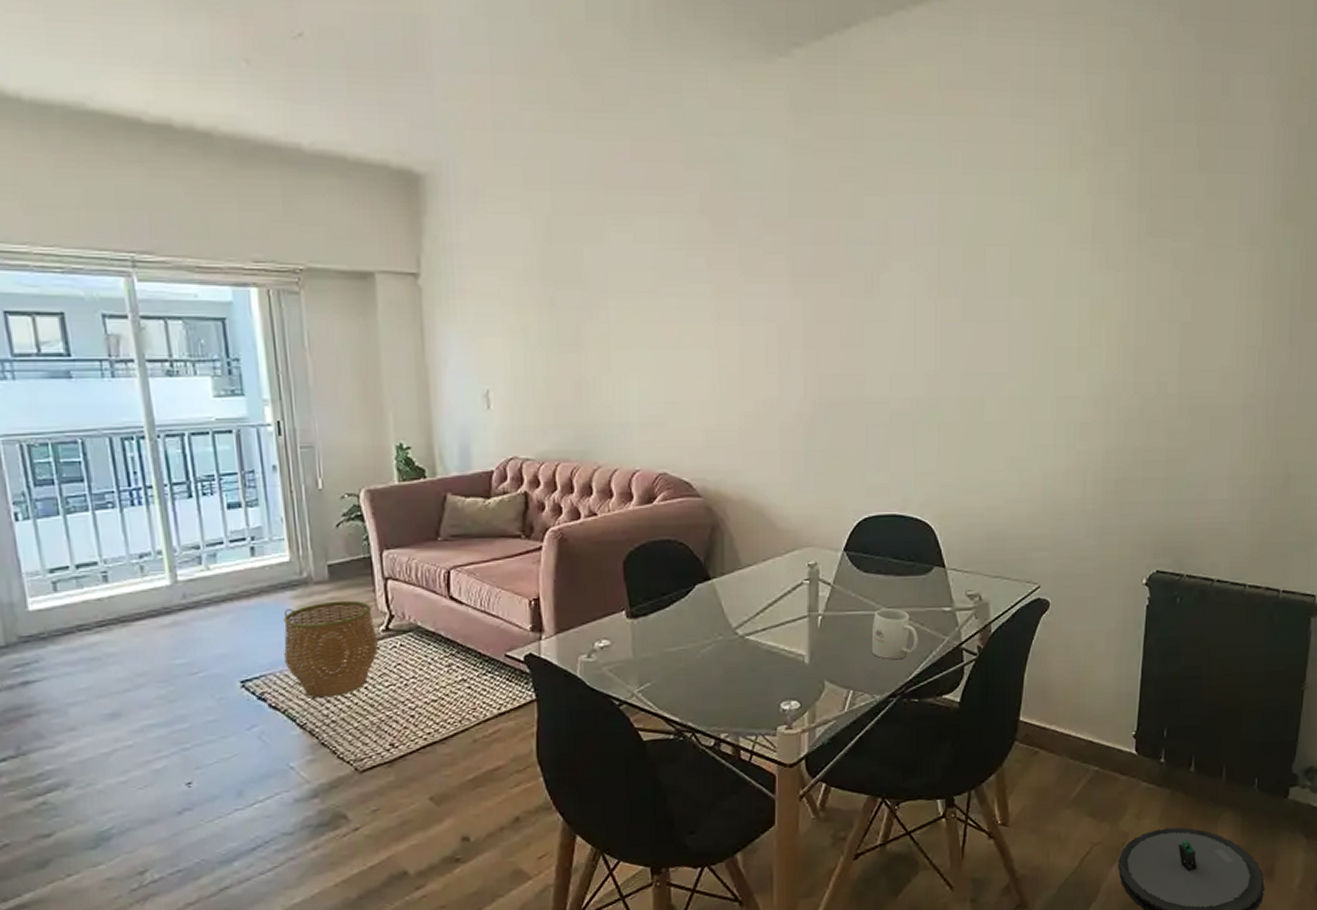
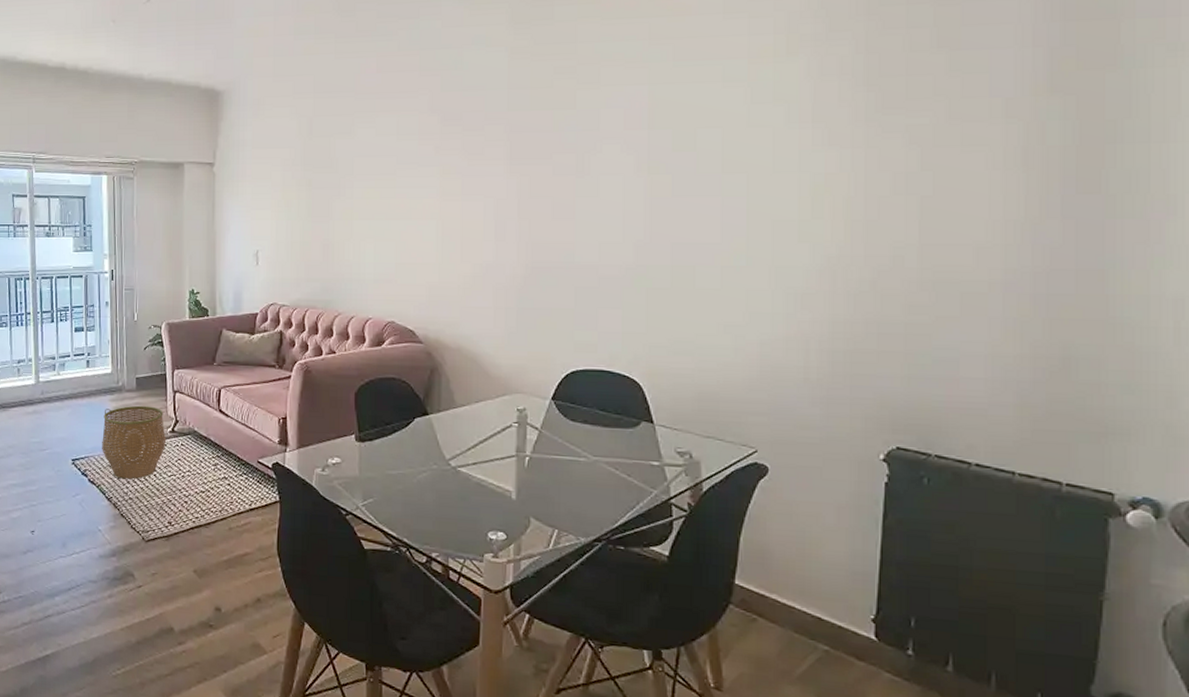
mug: present [871,608,918,660] -> none [577,456,625,507]

